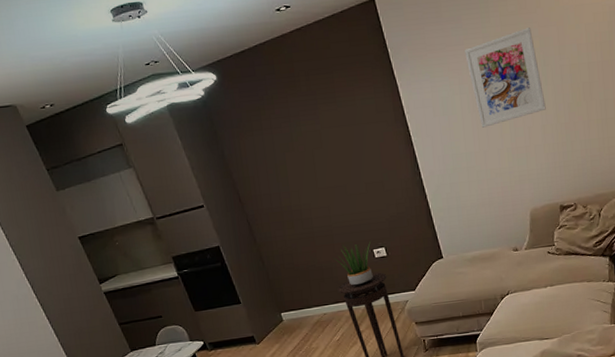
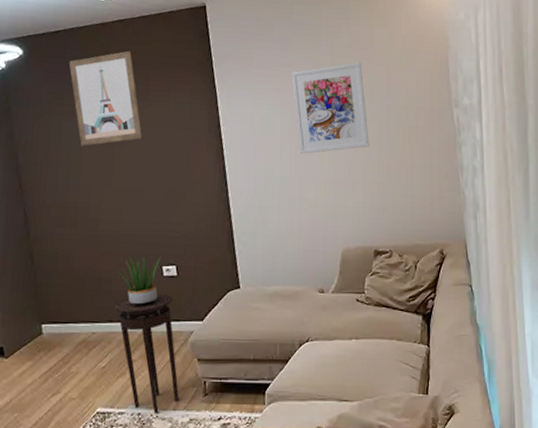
wall art: none [259,57,337,155] -> present [69,50,143,146]

